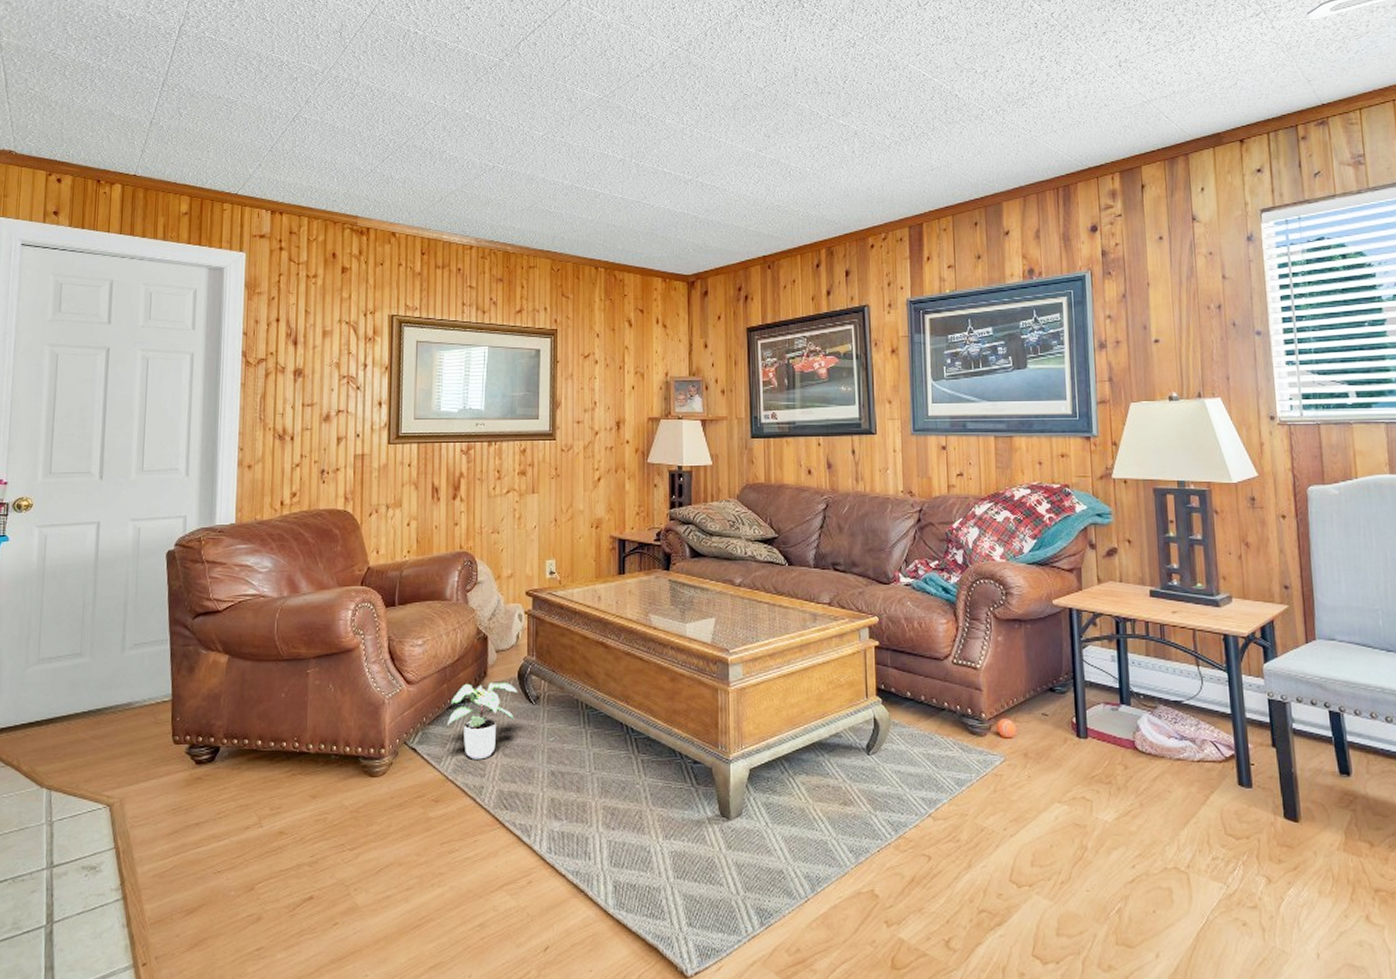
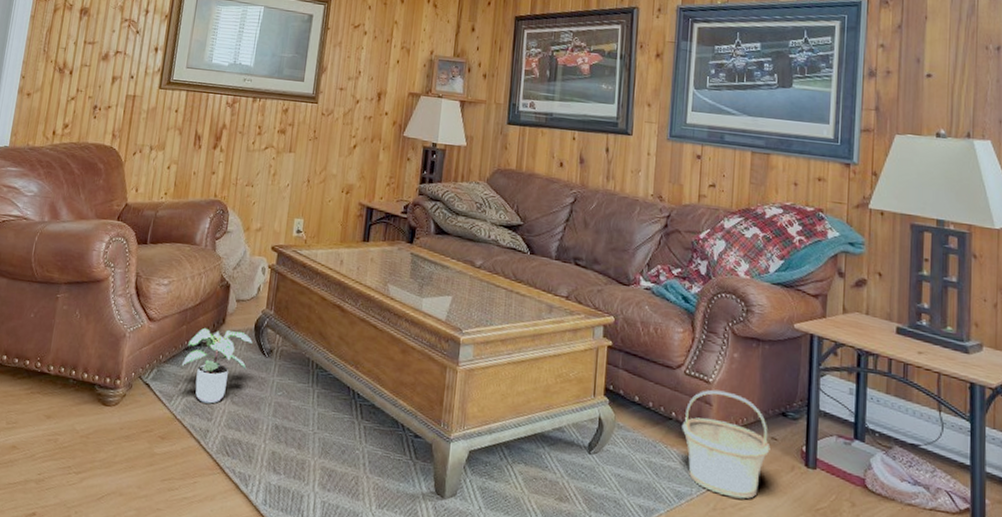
basket: none [955,675,1042,777] -> present [682,389,770,499]

